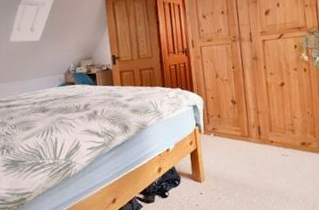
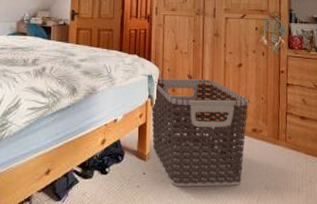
clothes hamper: none [200,102,296,202] -> present [151,78,249,187]

